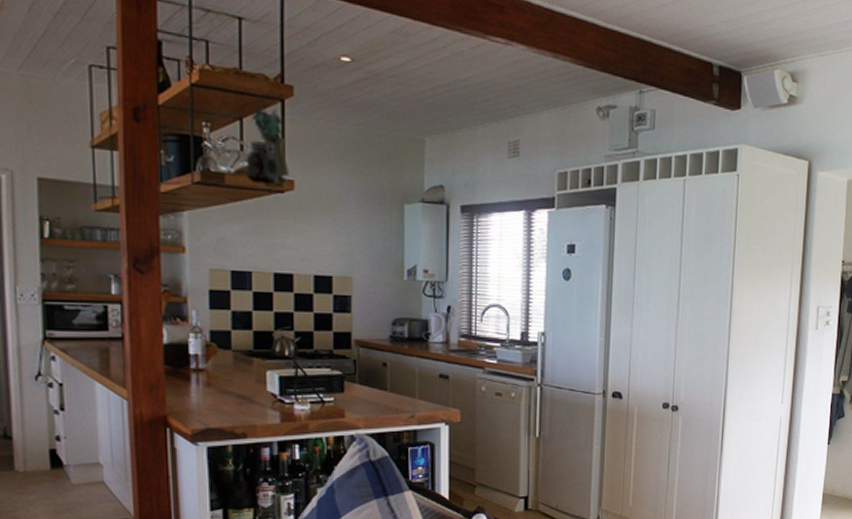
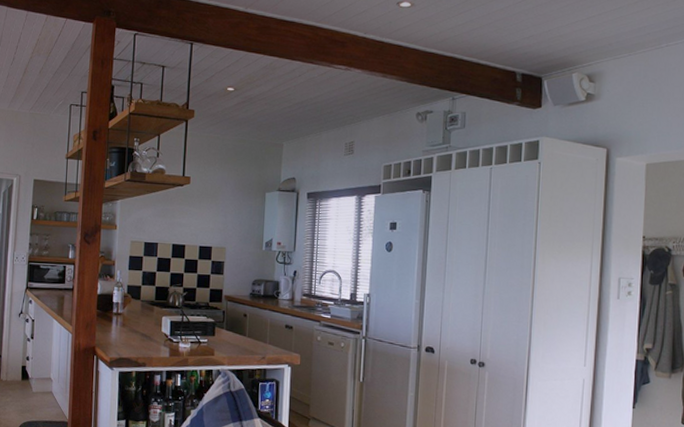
jar: present [246,141,279,185] -> none [159,150,181,181]
vase: present [252,105,289,189] -> none [166,125,188,183]

